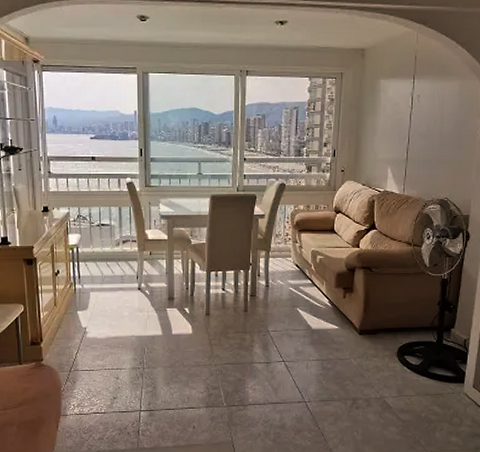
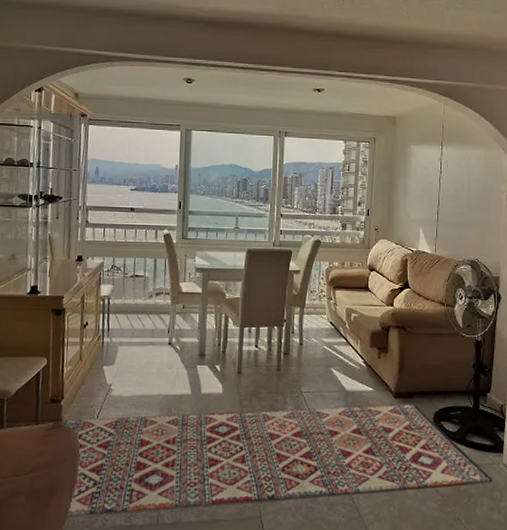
rug: none [38,339,453,443] -> present [57,403,493,517]

